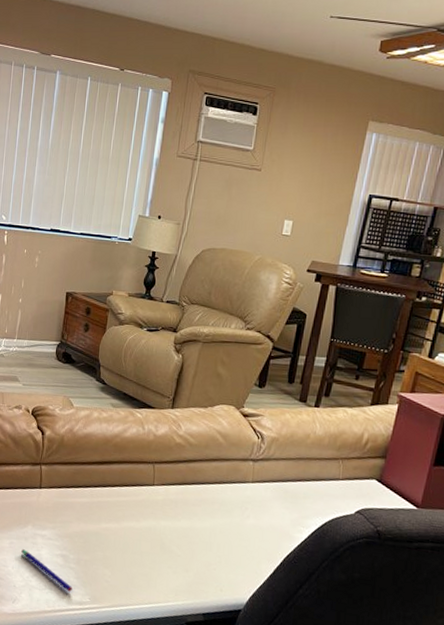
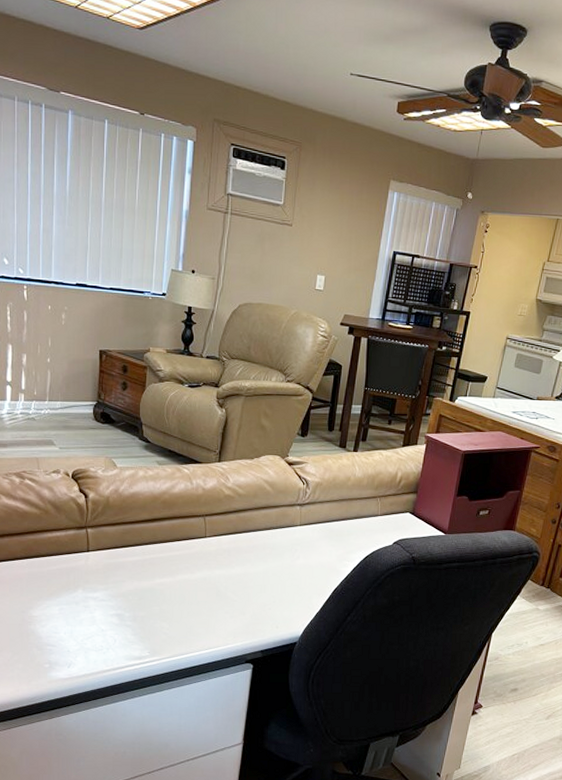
pen: present [21,549,72,593] -> none [73,614,130,650]

